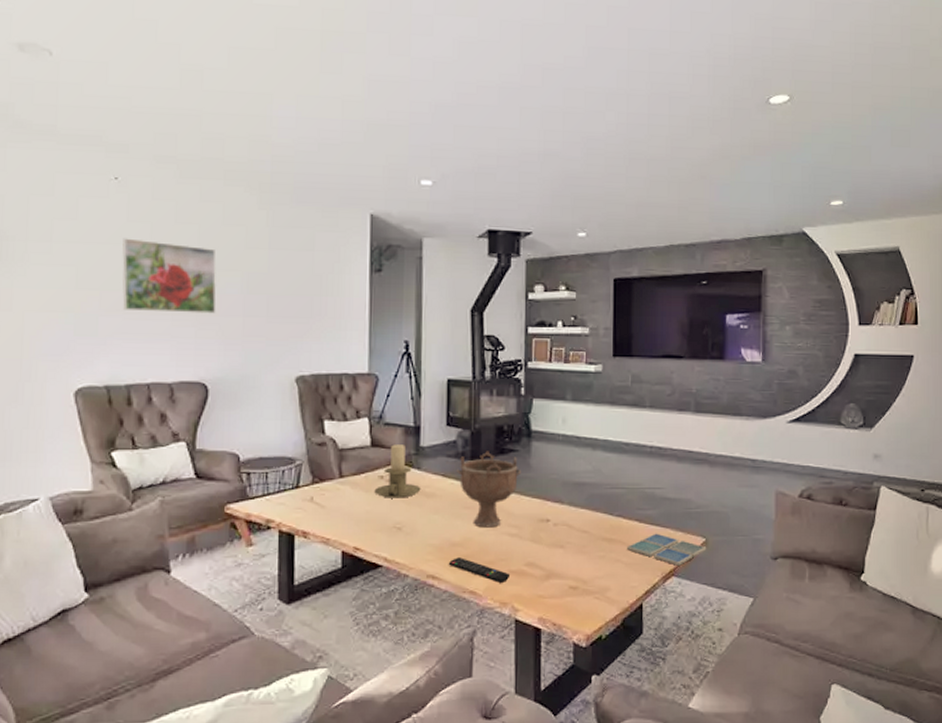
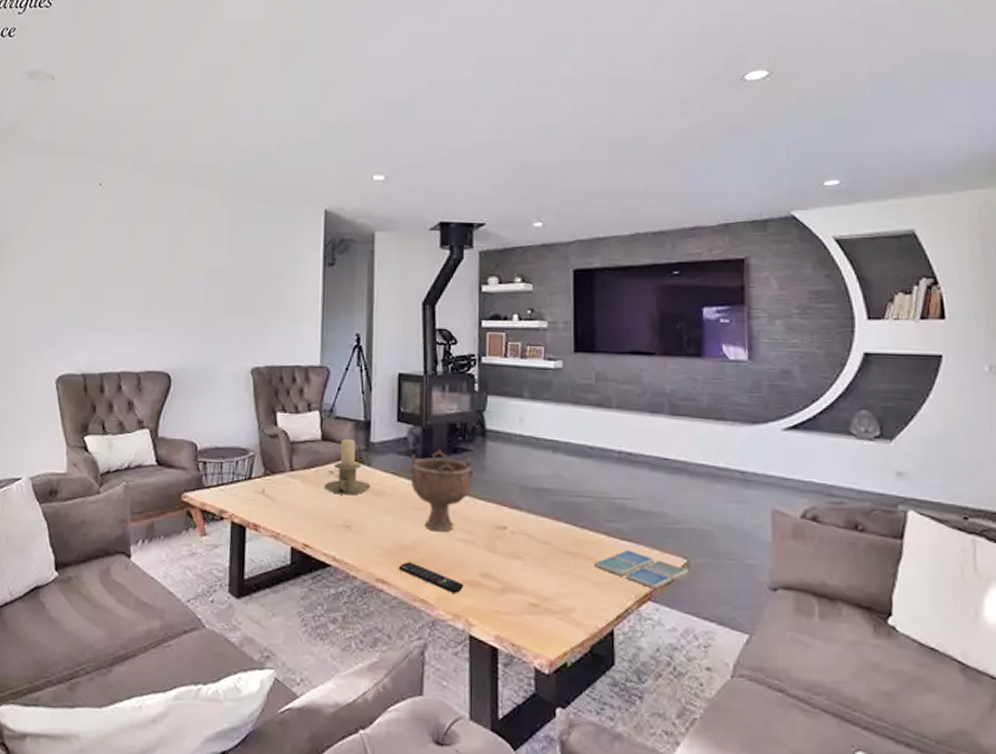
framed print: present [122,238,216,314] -> none [100,238,183,307]

